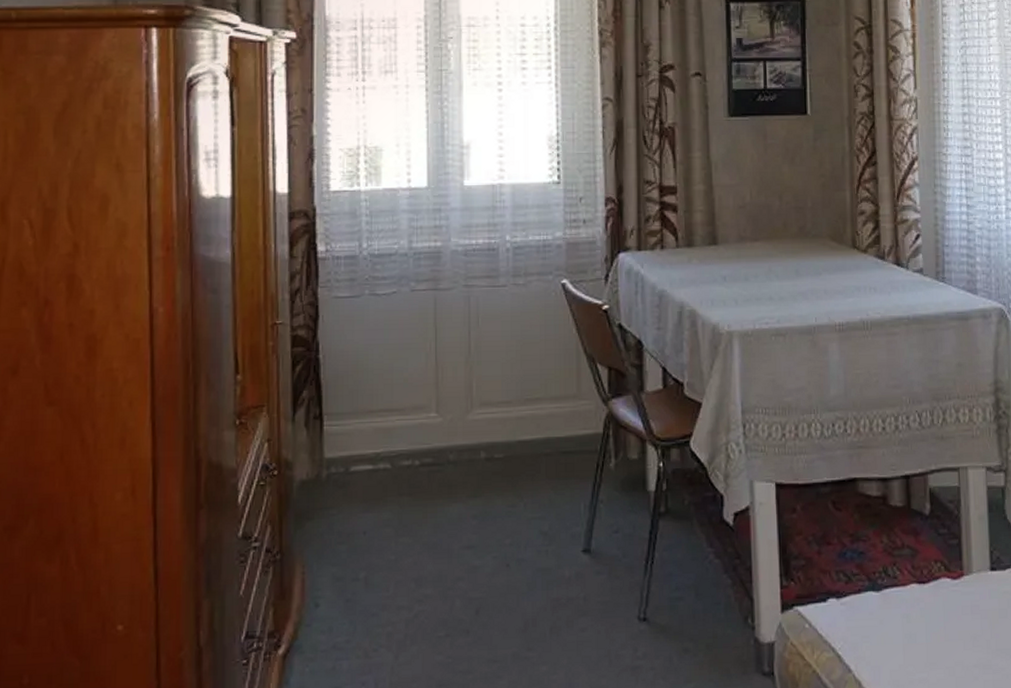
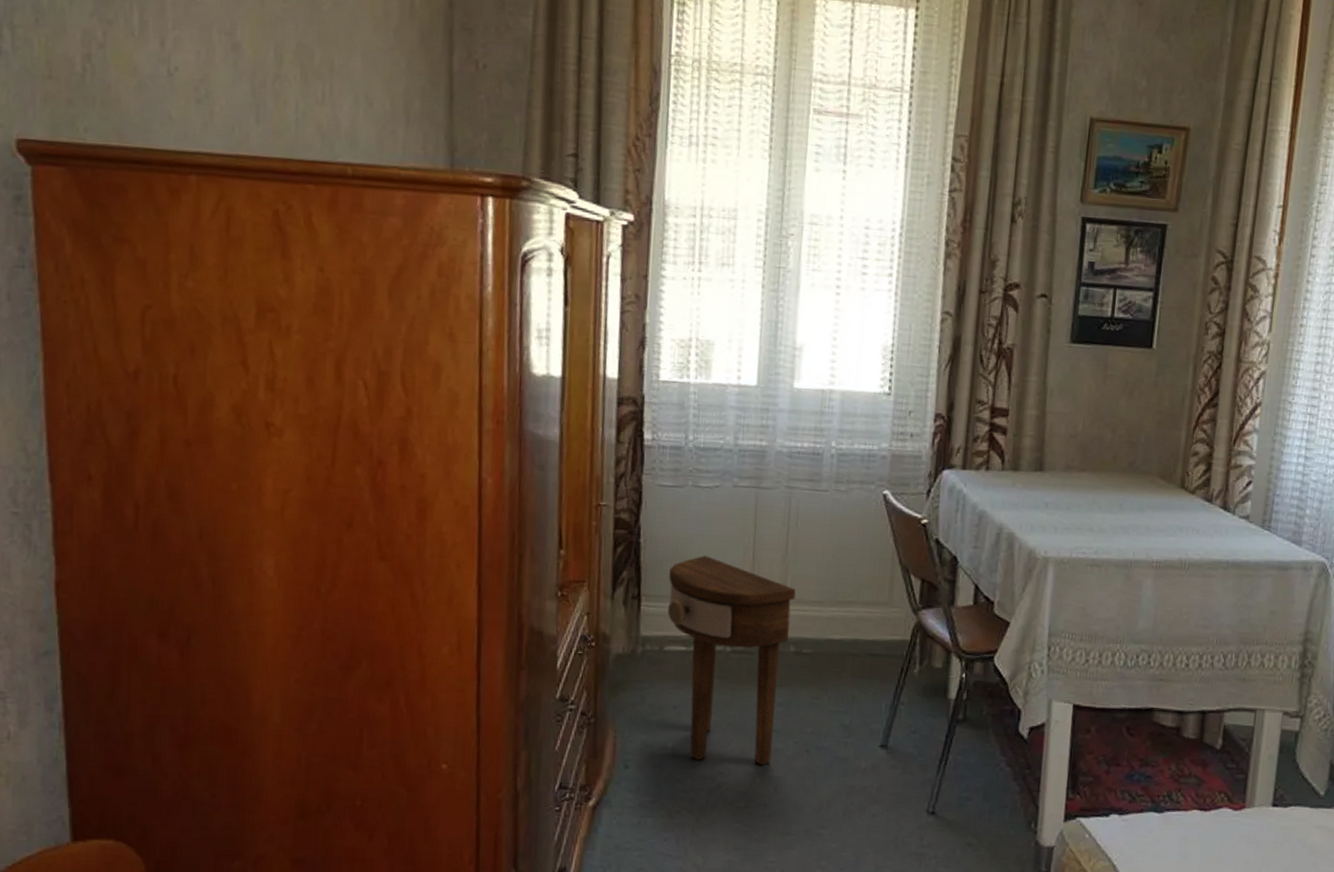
side table: none [351,366,482,589] -> present [667,556,796,766]

